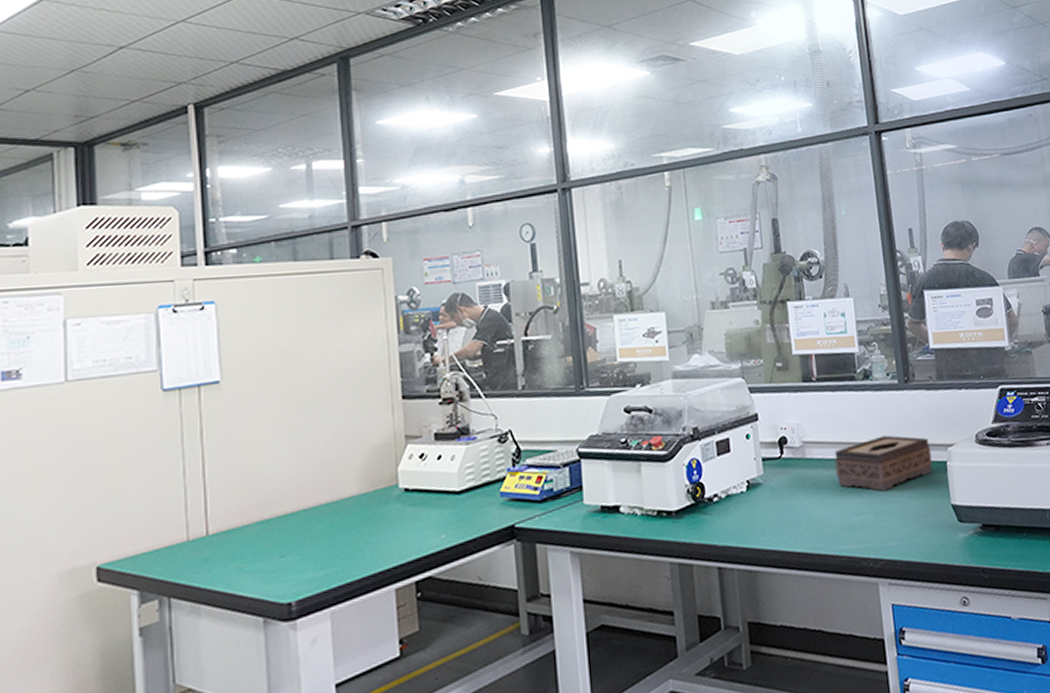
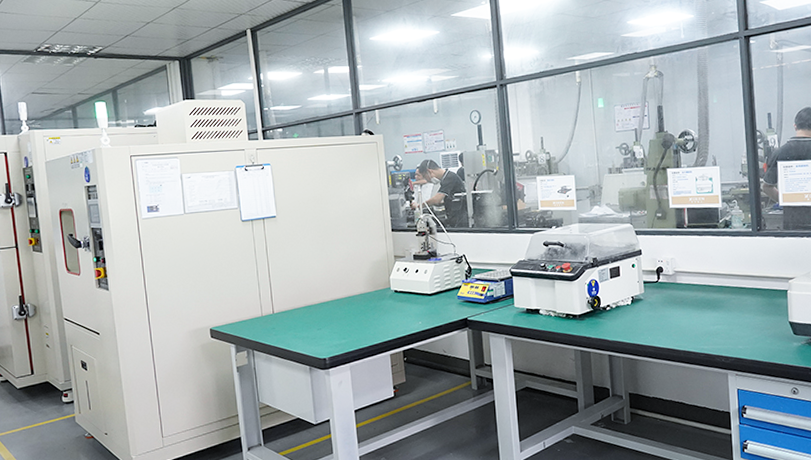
tissue box: present [834,435,933,491] -> none [699,269,776,309]

